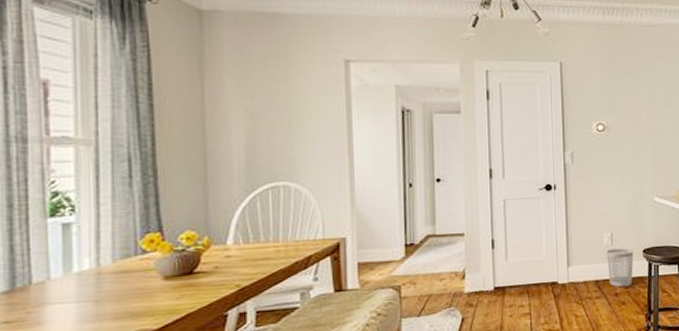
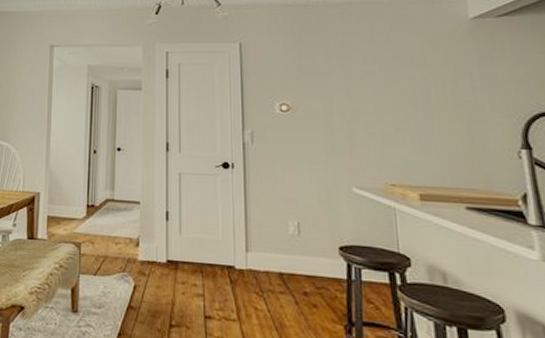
wastebasket: present [606,248,634,287] -> none [292,239,327,287]

